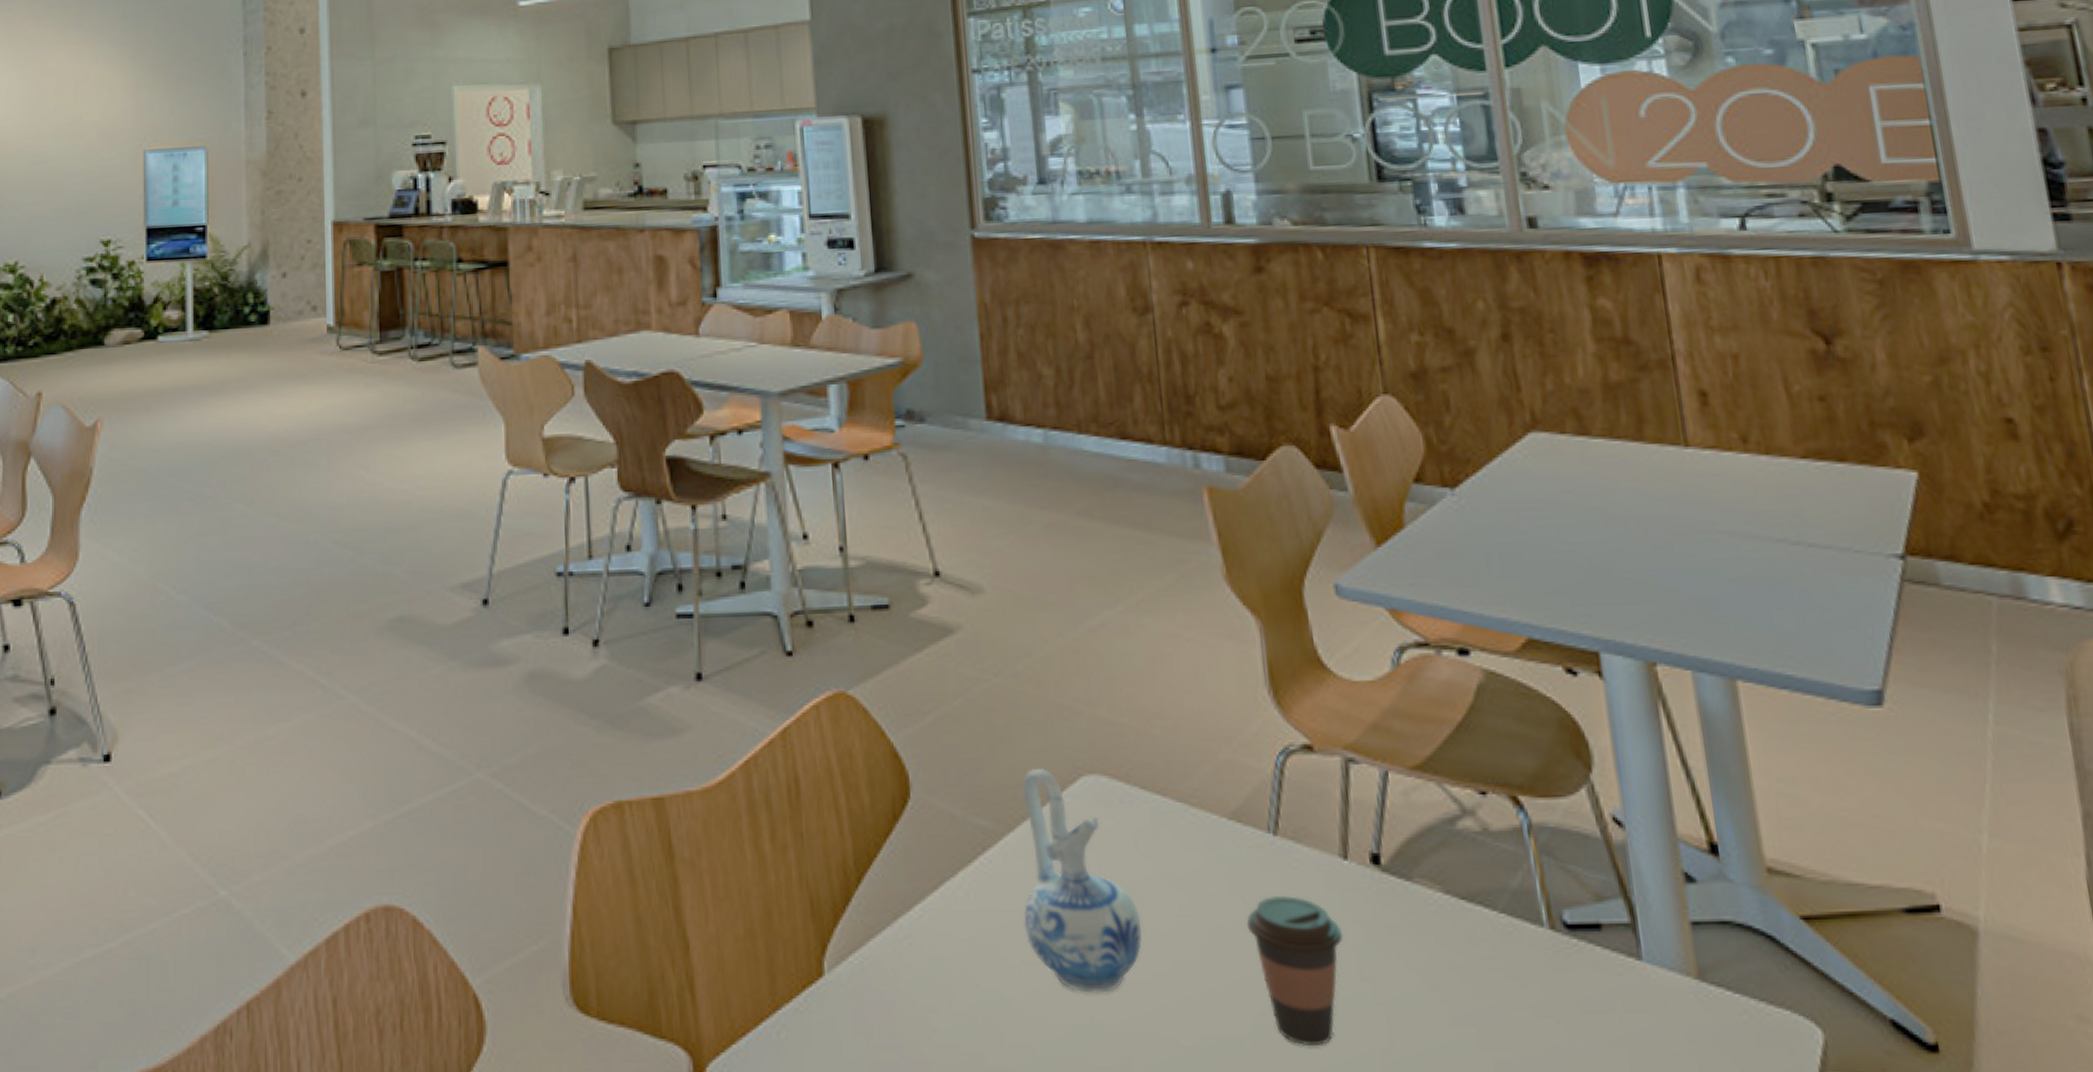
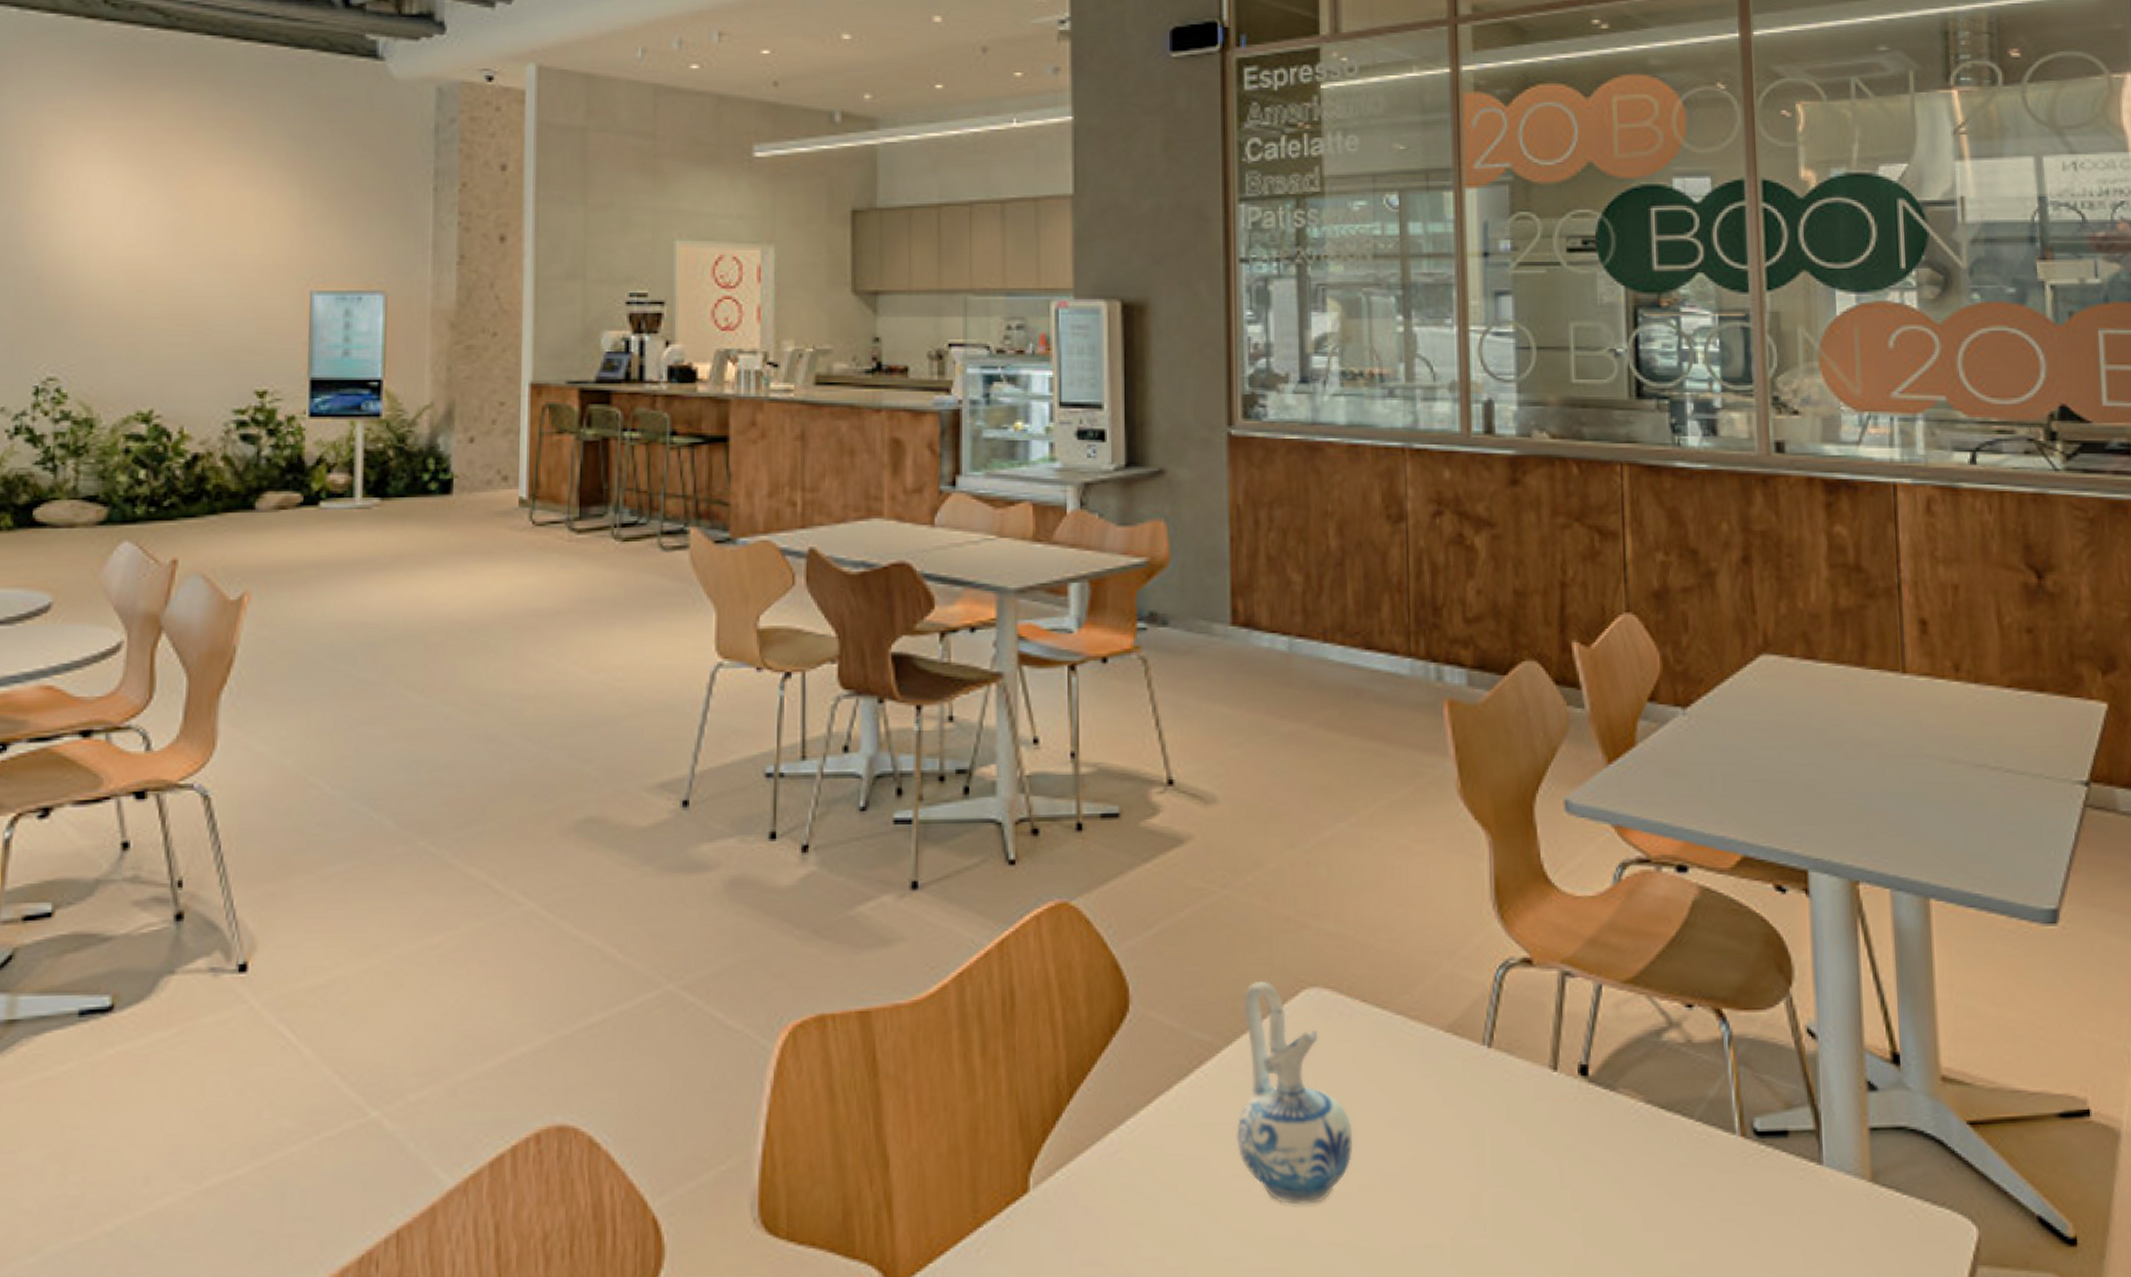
coffee cup: present [1246,895,1343,1045] -> none [1455,1106,1547,1252]

